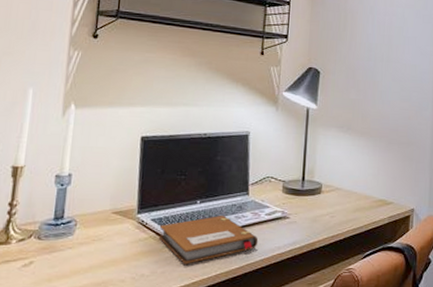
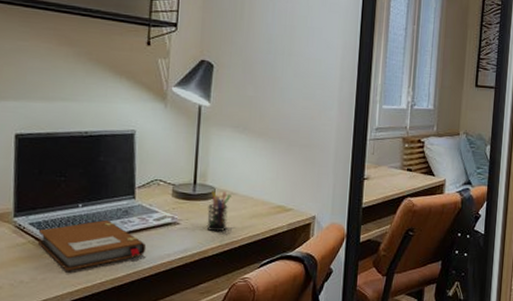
pen holder: none [314,187,337,225] -> present [206,191,231,232]

